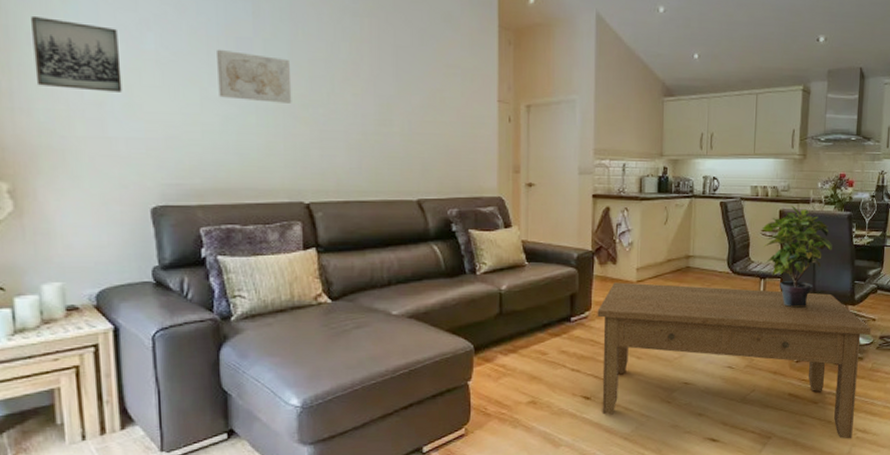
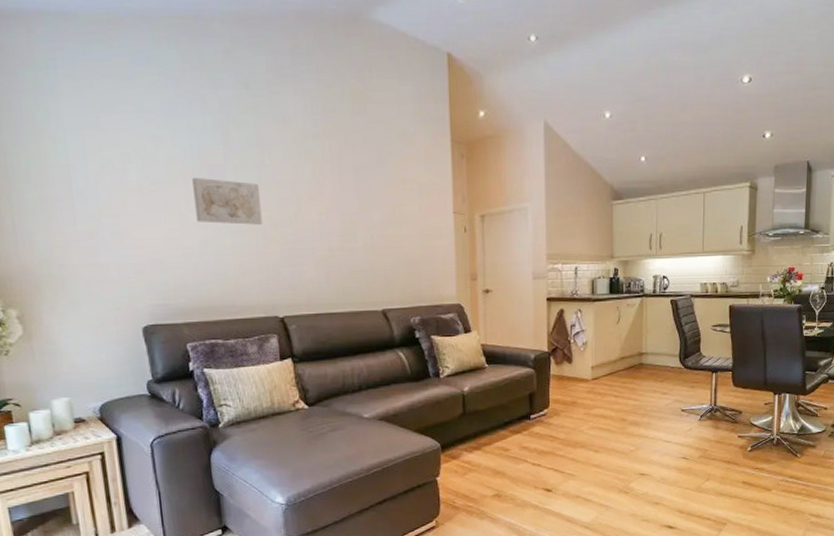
wall art: present [30,15,122,92] -> none [25,155,111,222]
coffee table: present [597,282,871,439] -> none [555,380,823,524]
potted plant: present [762,205,832,308] -> none [712,300,783,399]

